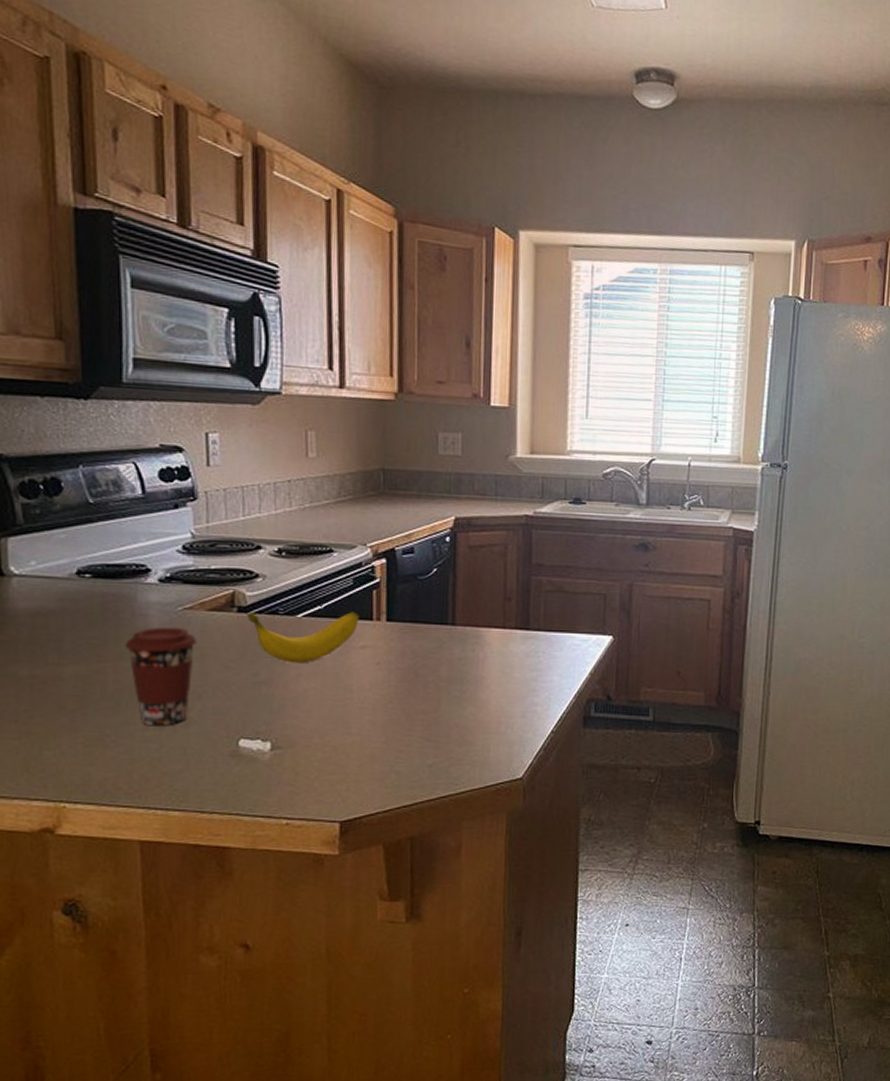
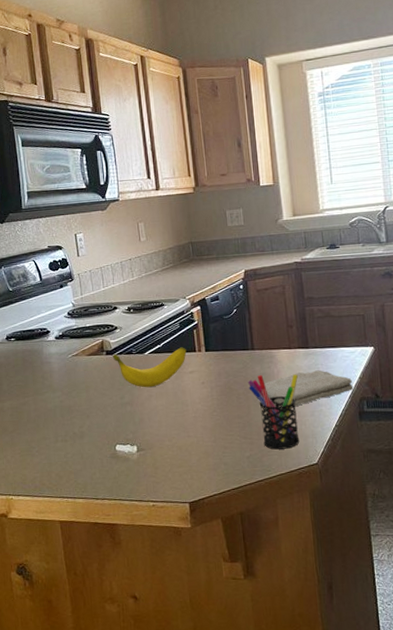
coffee cup: present [124,626,198,727] -> none [38,369,83,439]
pen holder: none [441,660,510,758] -> present [247,374,300,450]
washcloth: none [464,659,581,703] -> present [264,370,354,406]

